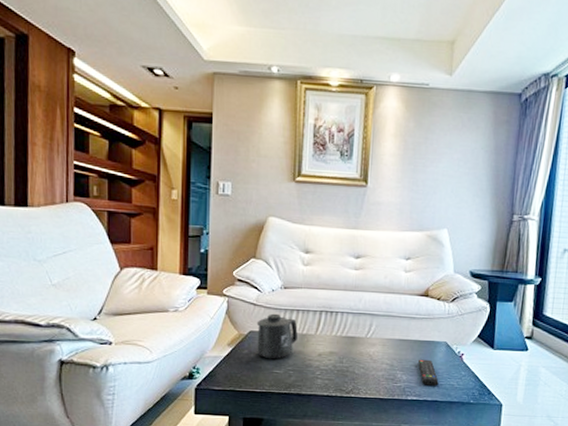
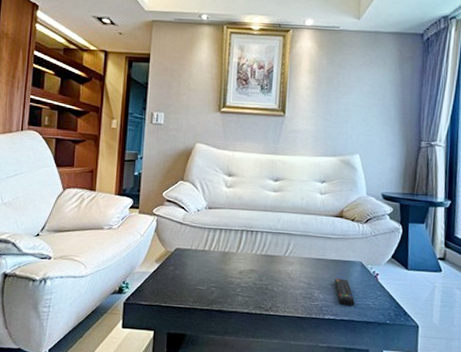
mug: present [256,313,298,360] -> none [182,232,220,276]

